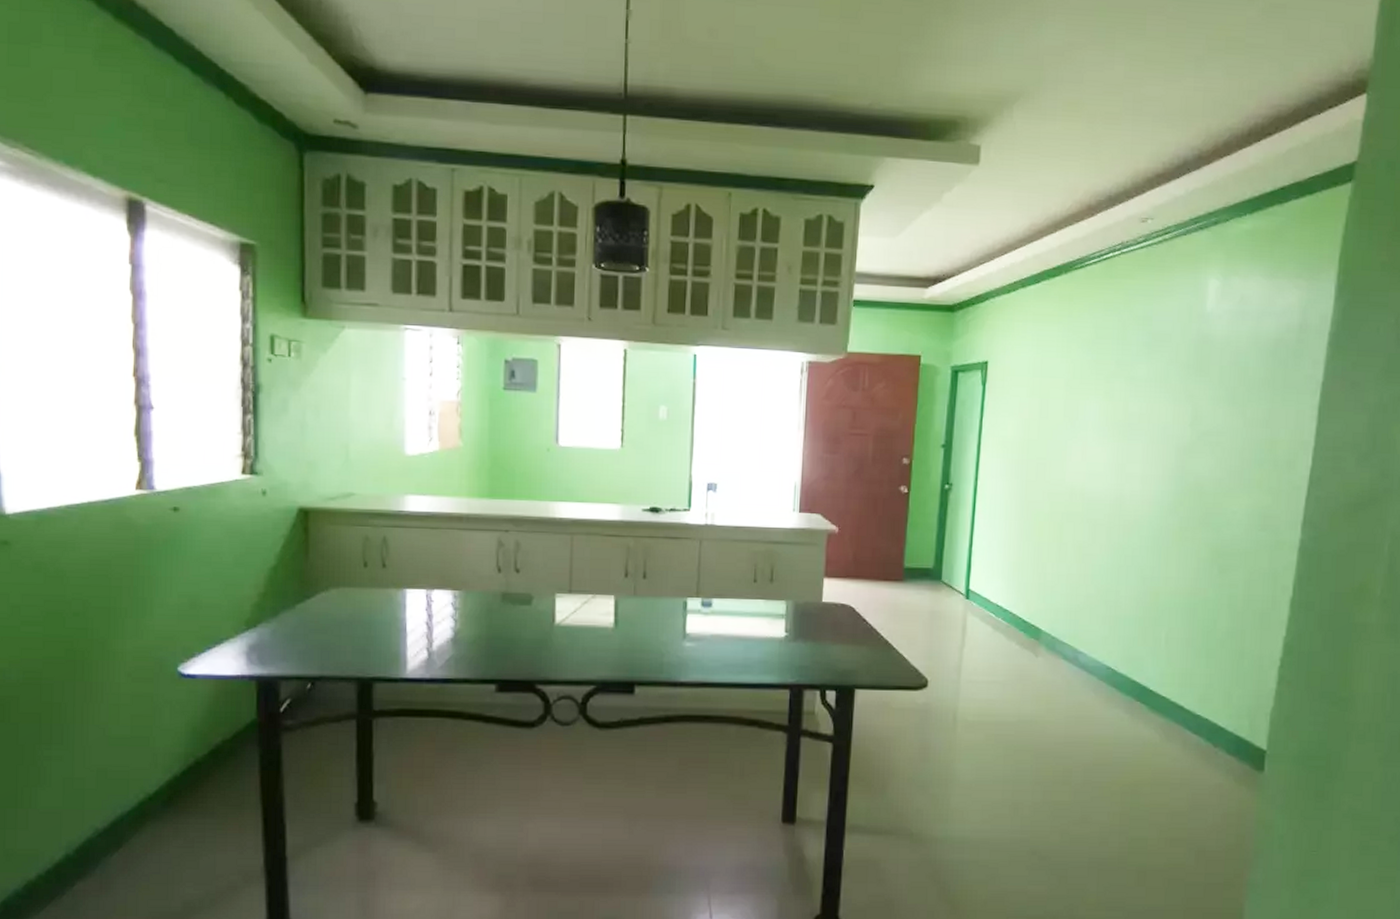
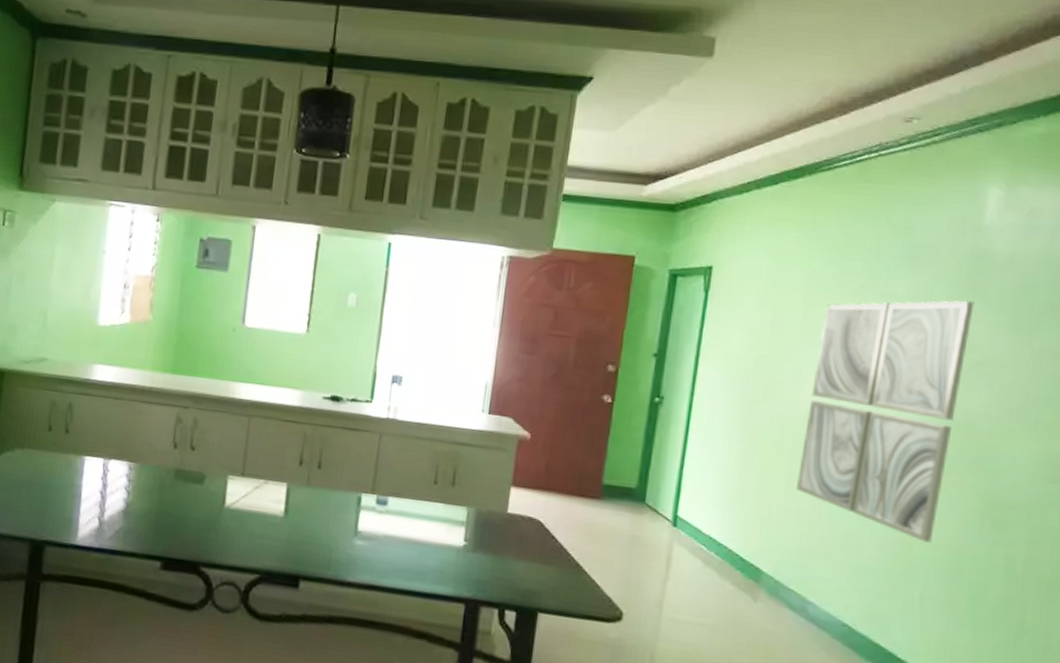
wall art: none [1066,379,1200,591] -> present [796,300,975,543]

